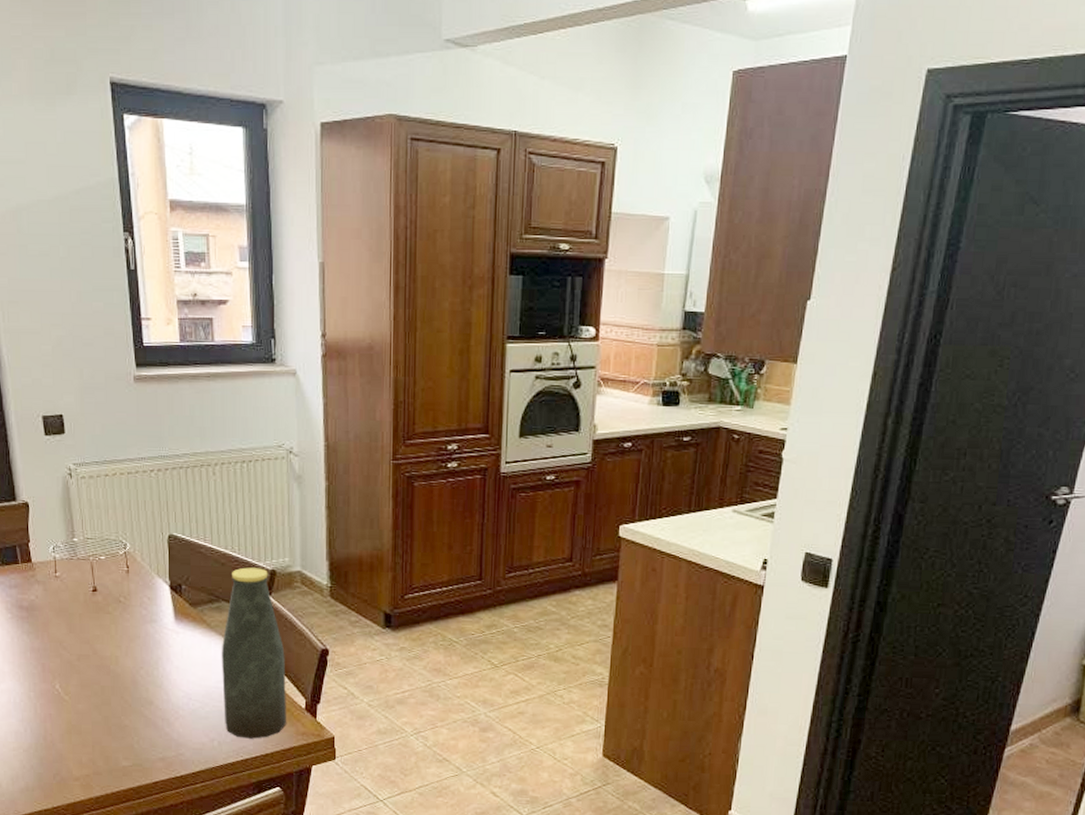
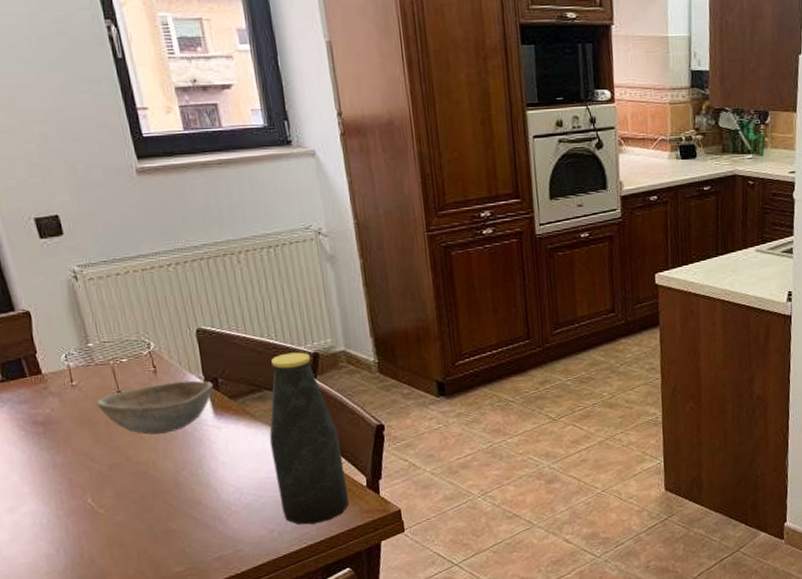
bowl: none [73,583,177,632] -> present [96,380,214,435]

